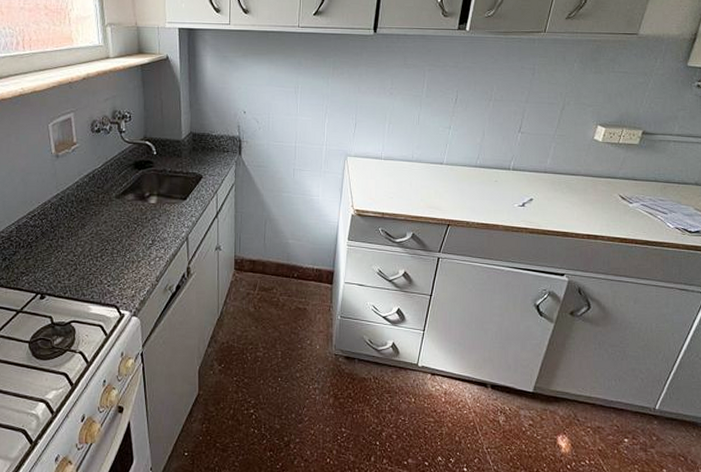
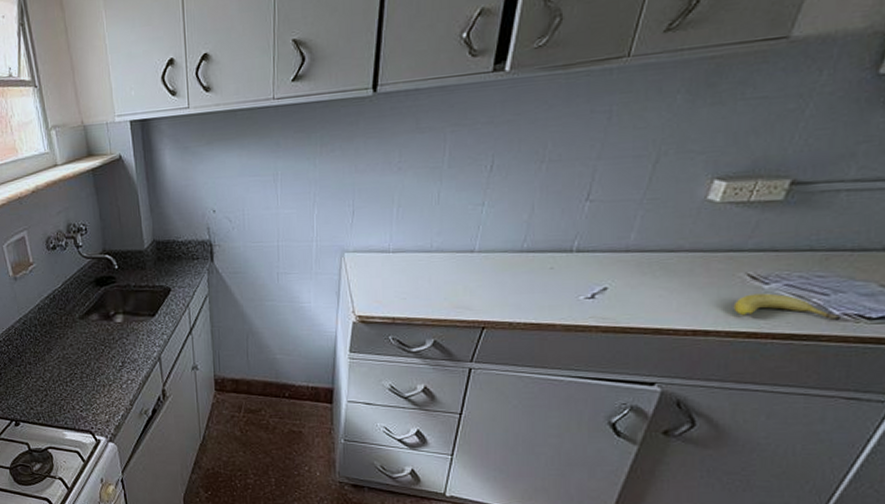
fruit: none [612,210,675,233] -> present [733,293,842,321]

